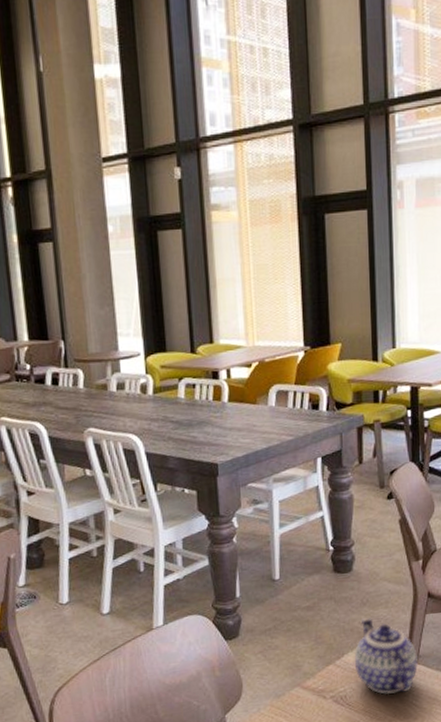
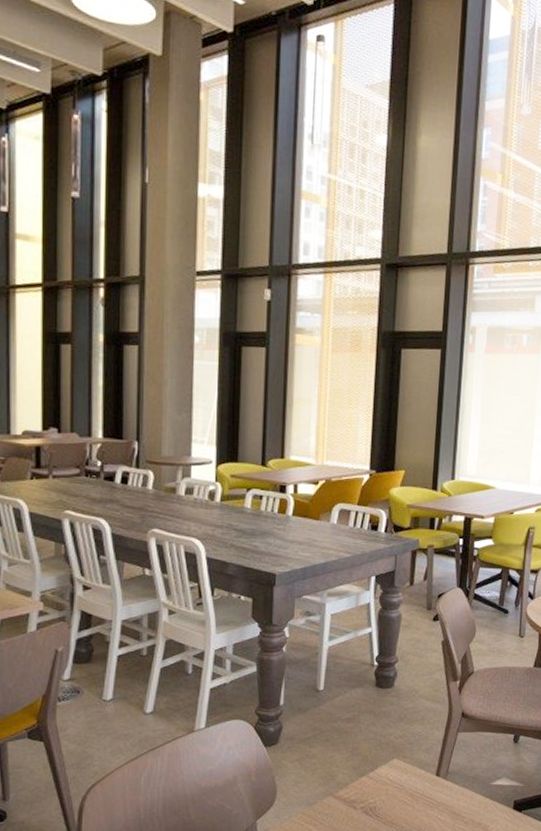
teapot: present [354,617,418,694] -> none [386,732,447,808]

